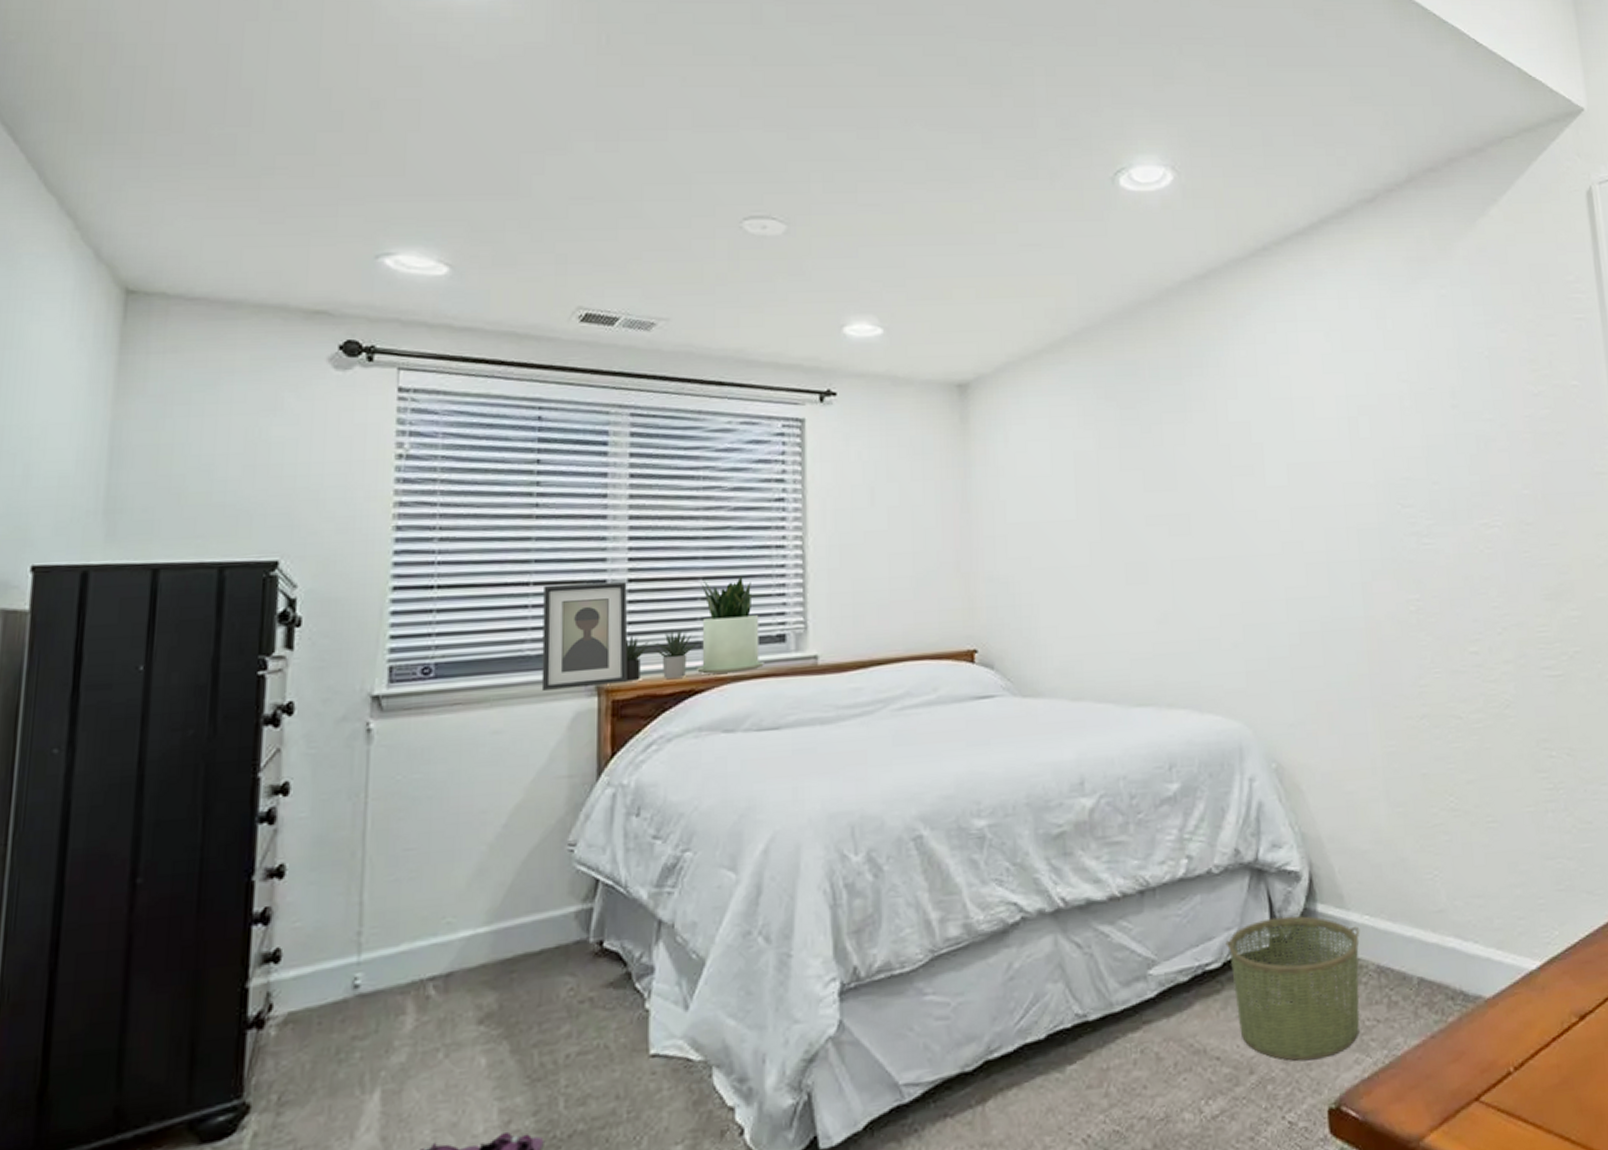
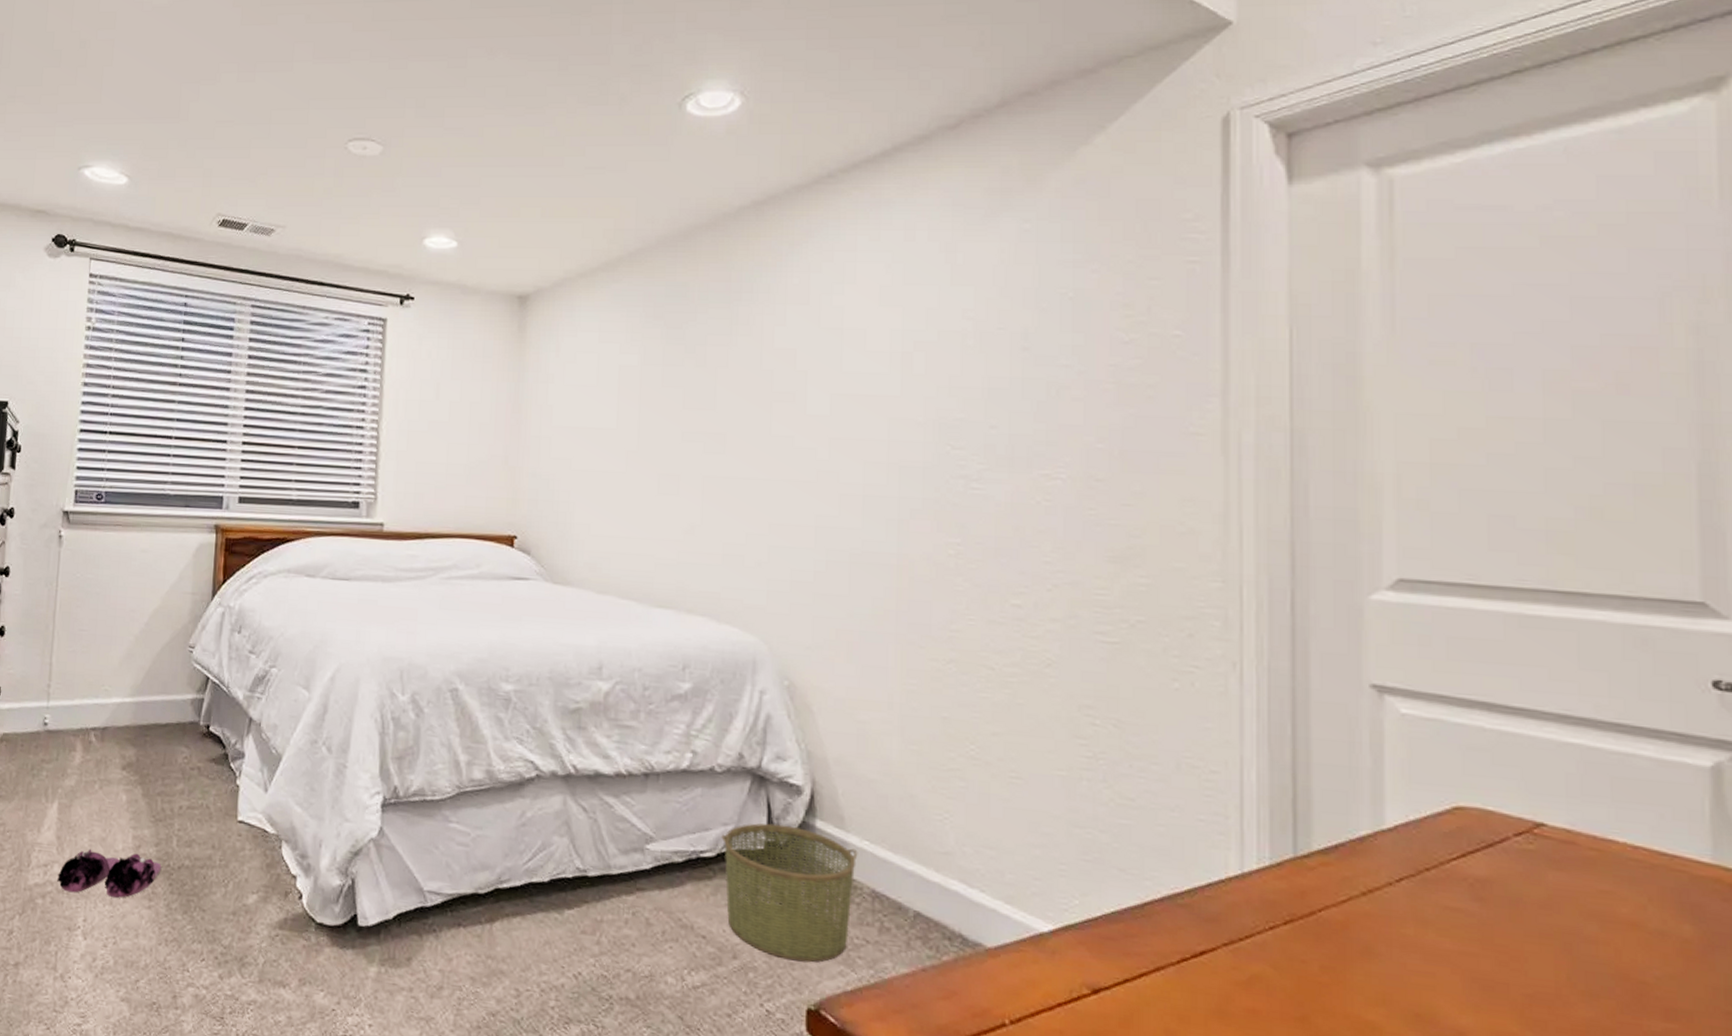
picture frame: present [541,582,628,692] -> none [176,440,242,526]
succulent plant: present [626,629,697,681] -> none [236,487,291,527]
planter: present [695,577,766,674] -> none [288,449,342,529]

